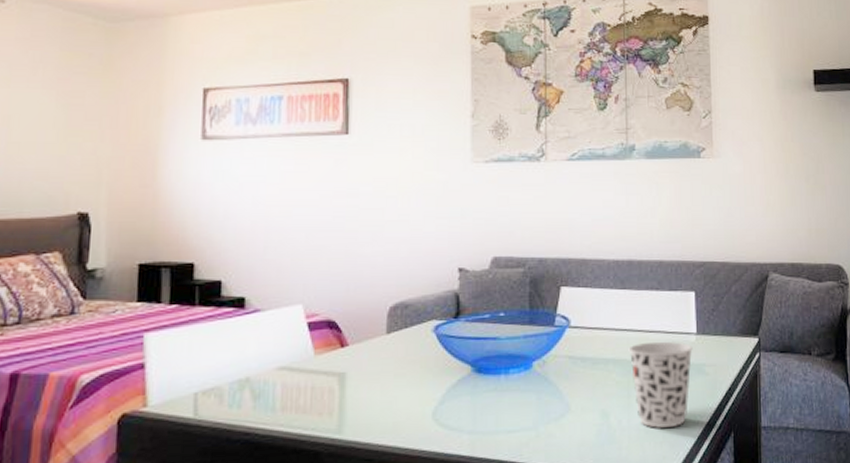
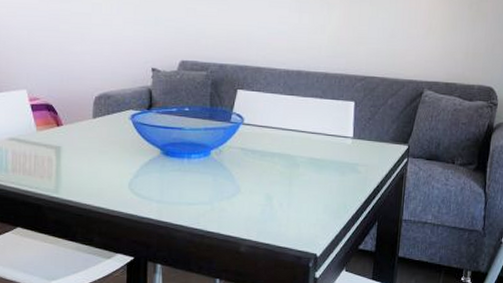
cup: present [628,341,693,429] -> none [292,141,349,214]

